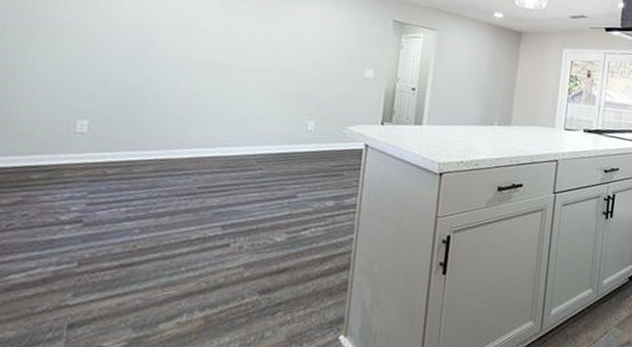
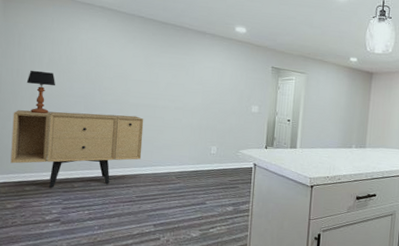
sideboard: none [11,66,215,175] -> present [10,110,144,188]
table lamp: none [44,12,89,73] -> present [26,70,56,114]

